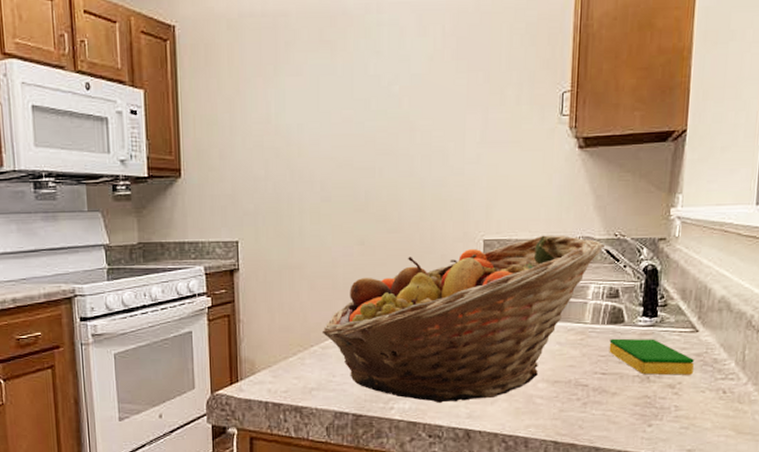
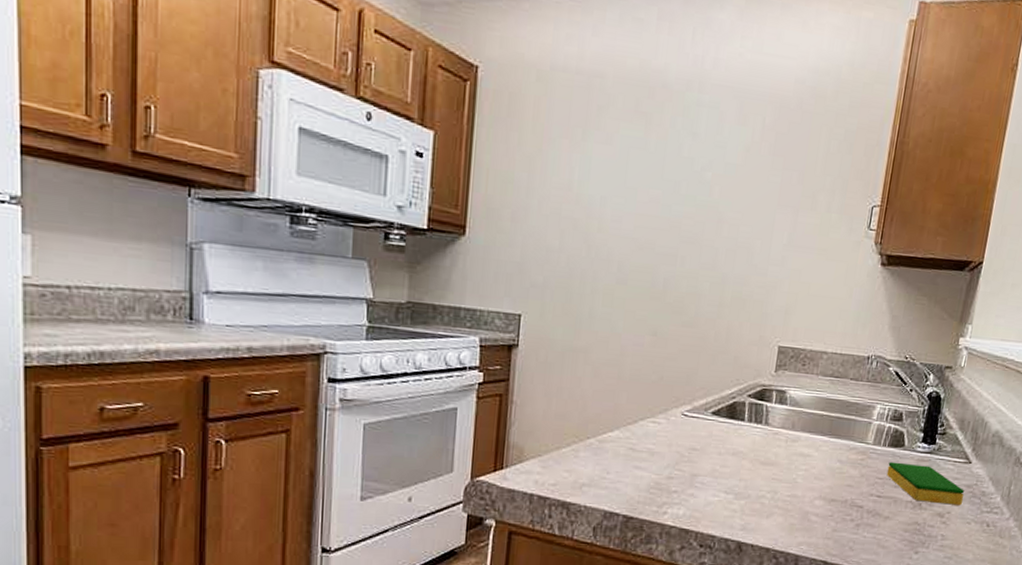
fruit basket: present [322,235,606,403] -> none [600,348,896,513]

